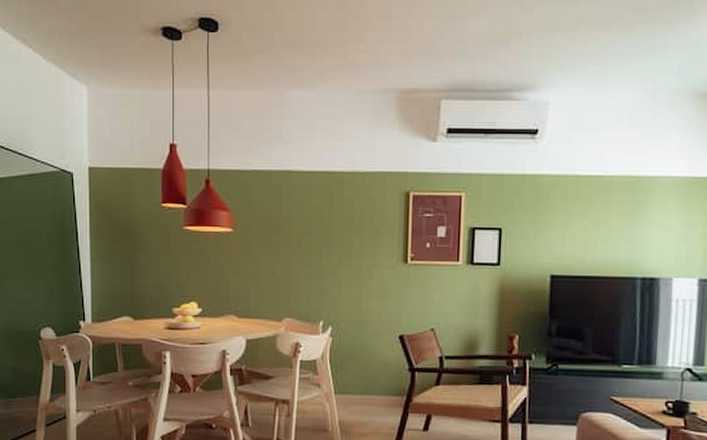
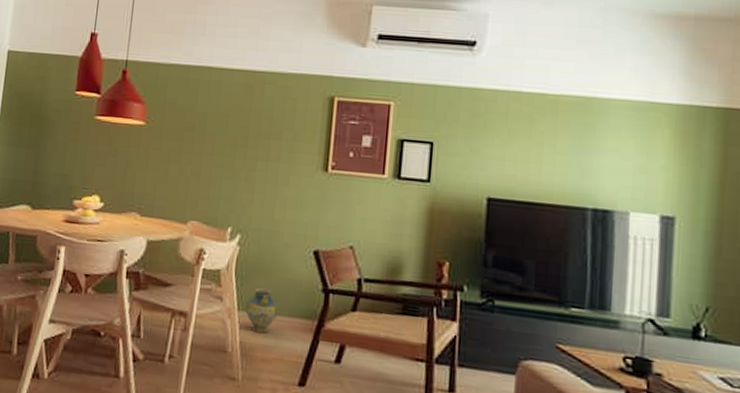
ceramic jug: none [341,372,371,412] -> present [245,287,279,334]

